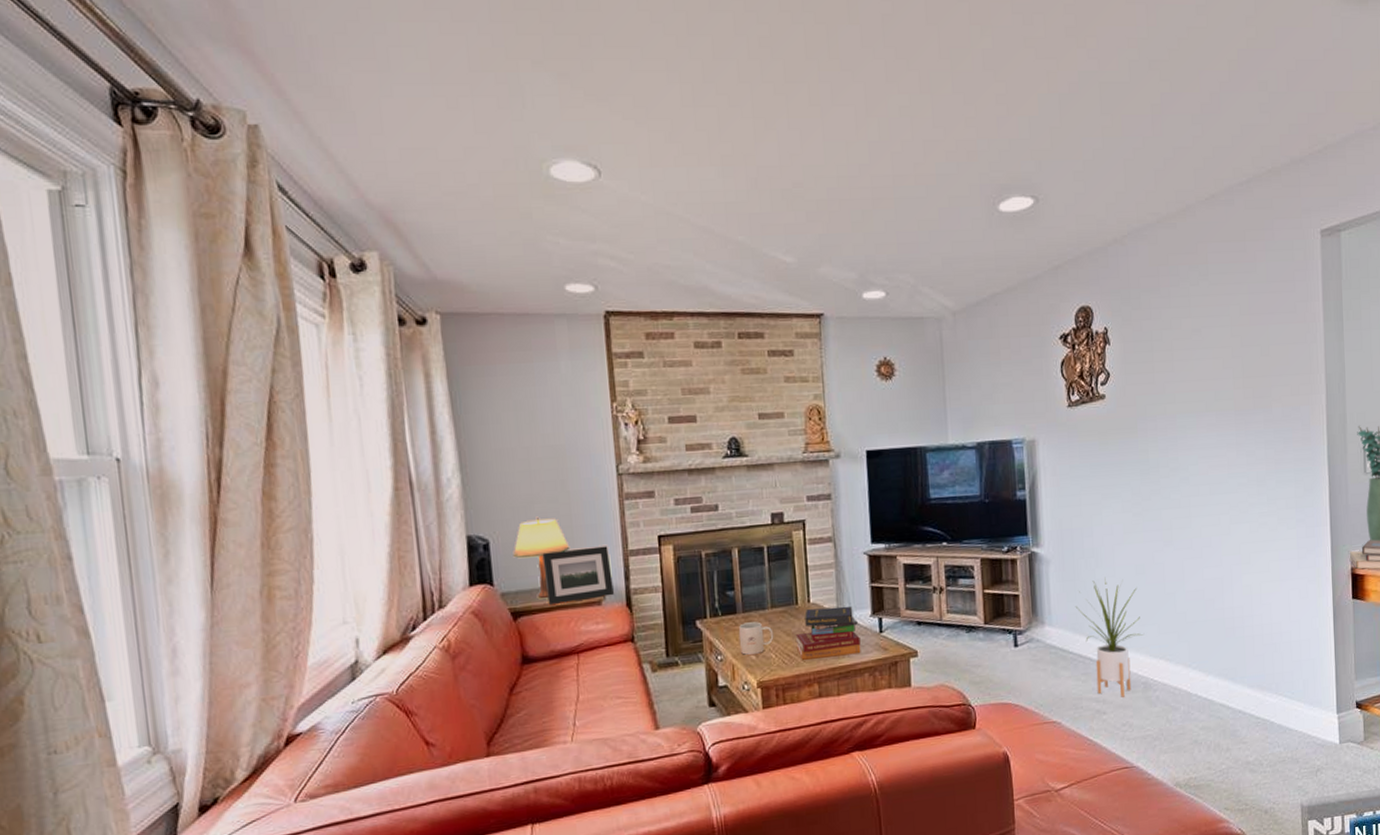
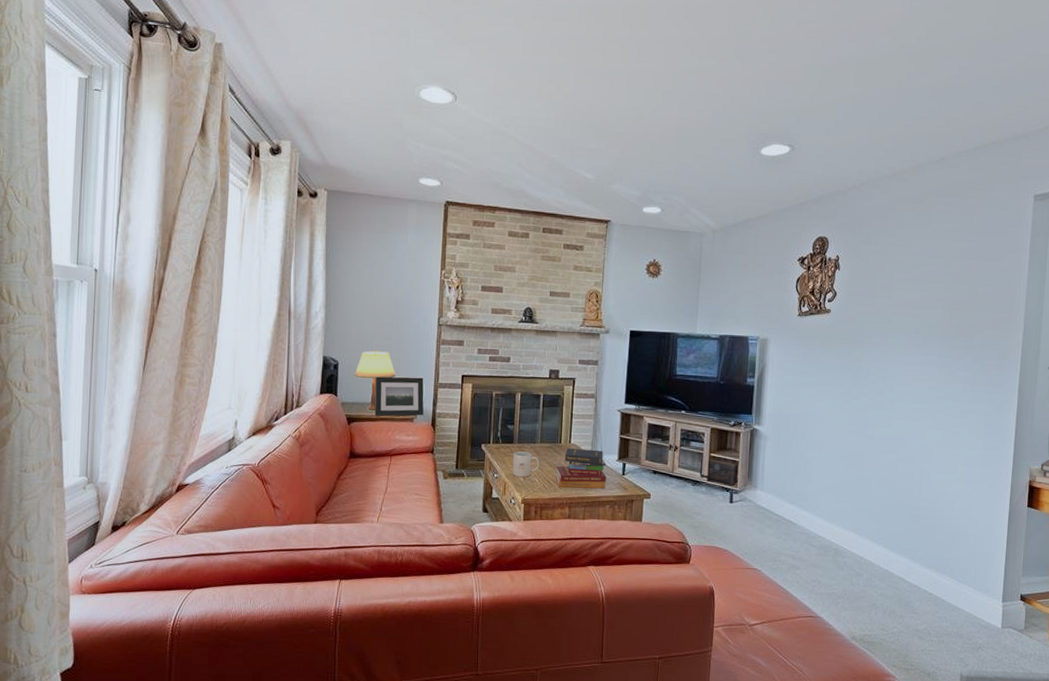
decorative box: none [973,593,1021,626] -> present [699,456,739,486]
house plant: present [1075,578,1144,697] -> none [784,458,839,558]

